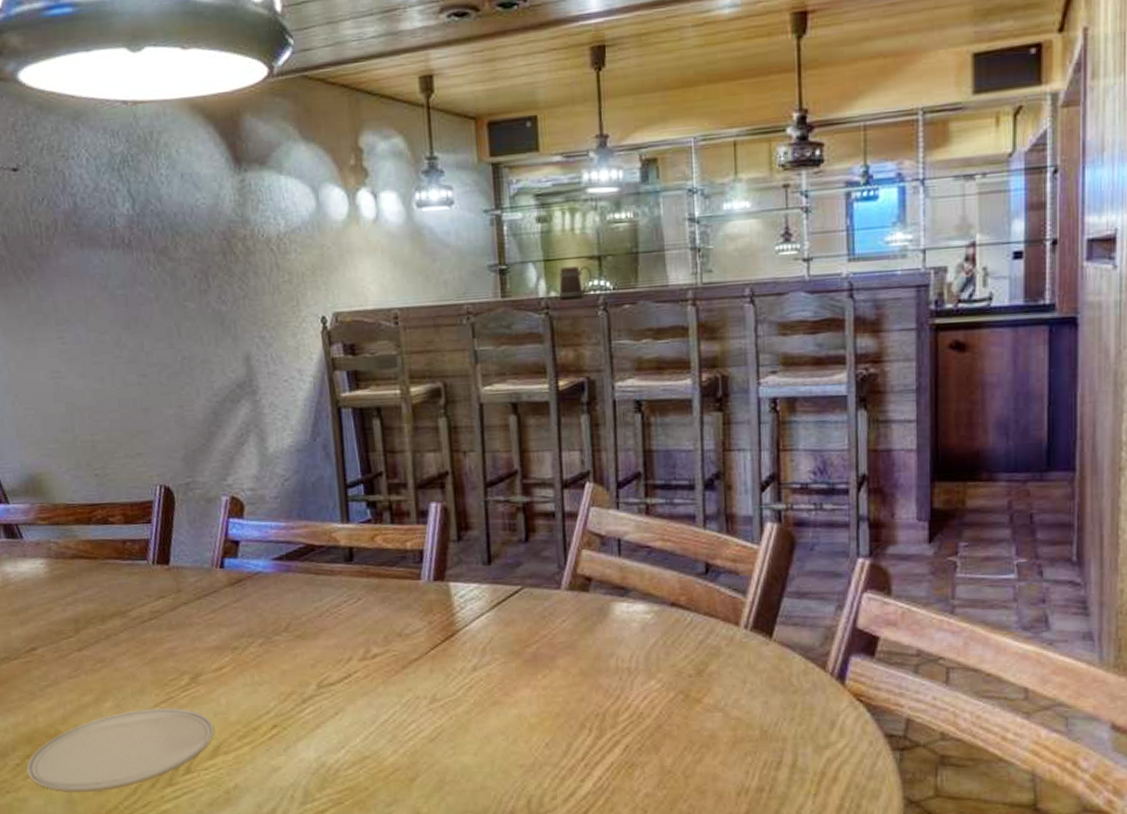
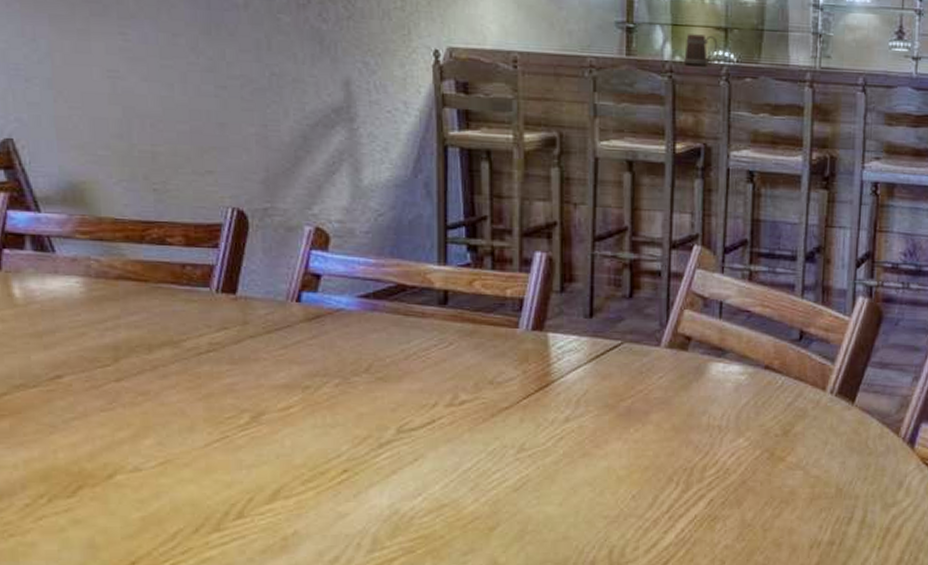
plate: present [26,707,215,793] -> none [38,447,275,538]

